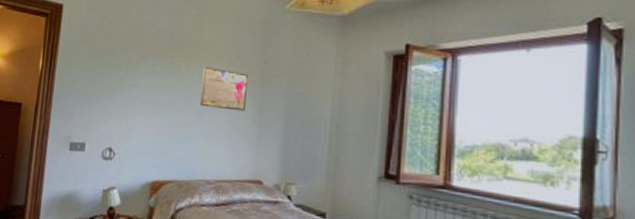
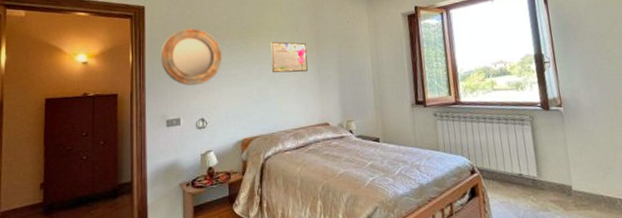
home mirror: none [72,37,144,107] -> present [161,28,223,86]

